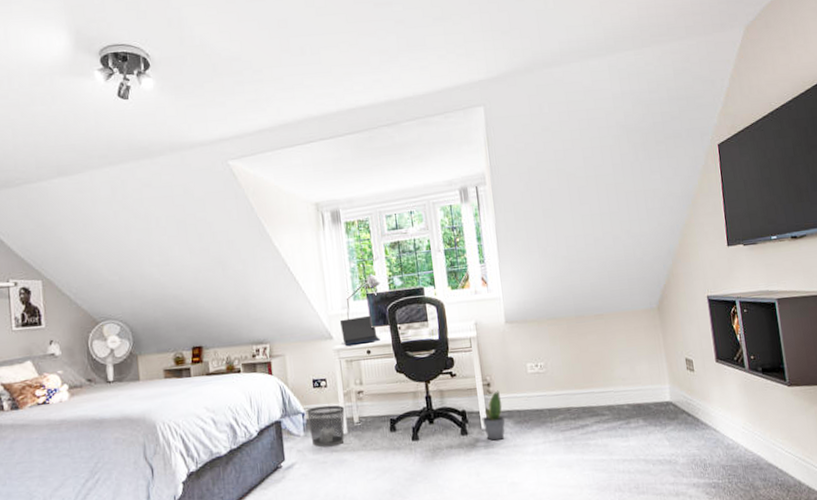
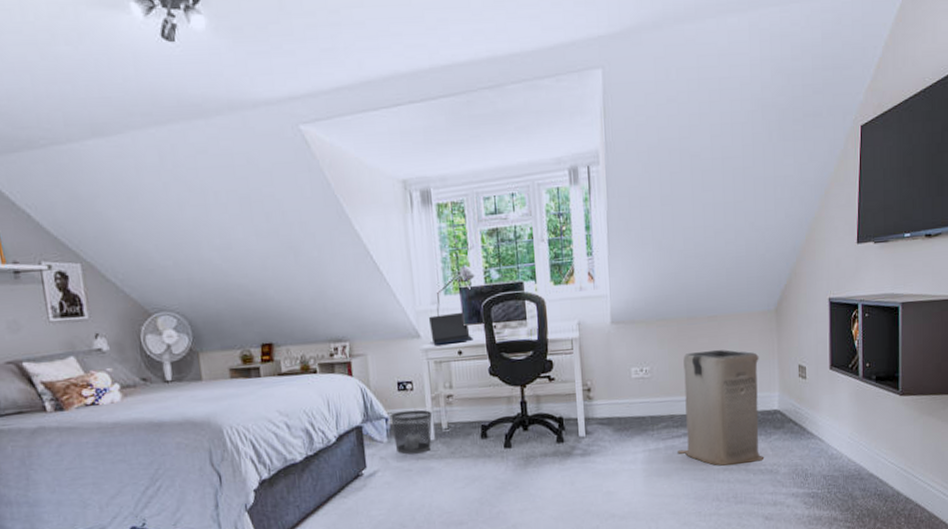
potted plant: present [482,390,505,441] -> none [579,396,604,449]
laundry basket: none [575,345,661,457] -> present [677,349,763,466]

